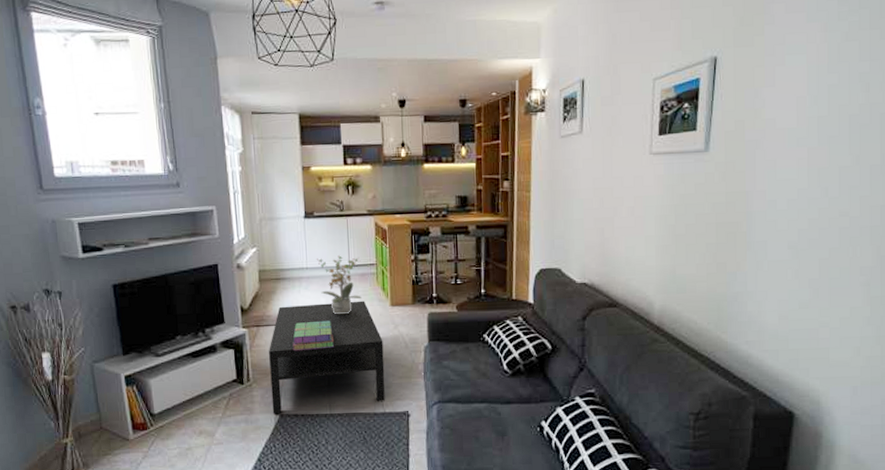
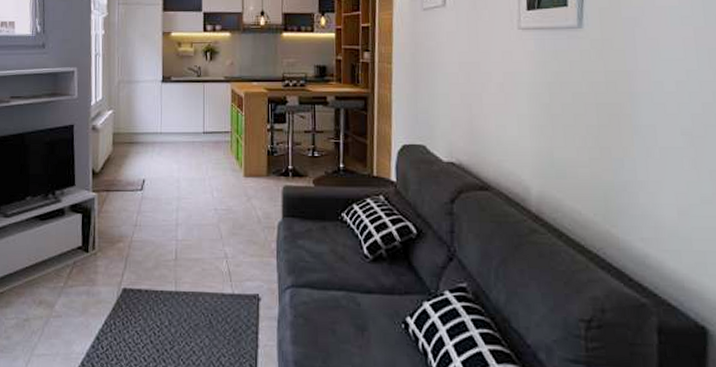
coffee table: present [269,300,385,414] -> none [115,169,235,288]
stack of books: present [292,320,335,351] -> none [141,188,184,220]
potted plant: present [317,255,362,315] -> none [172,121,216,183]

